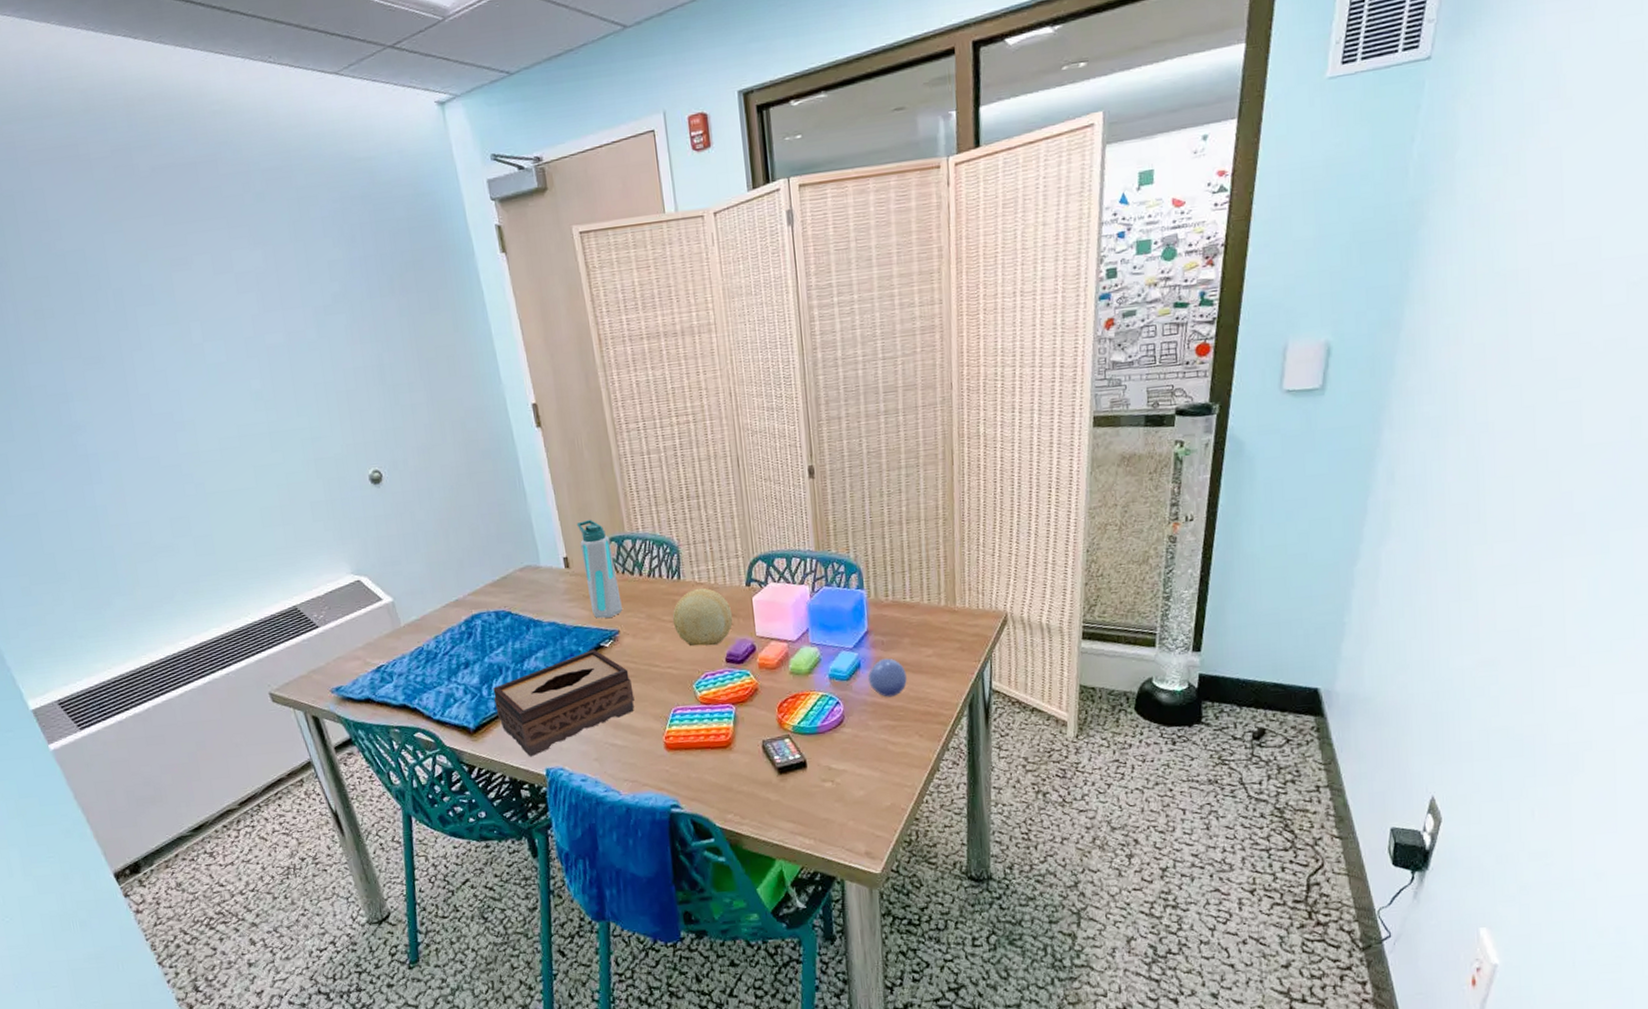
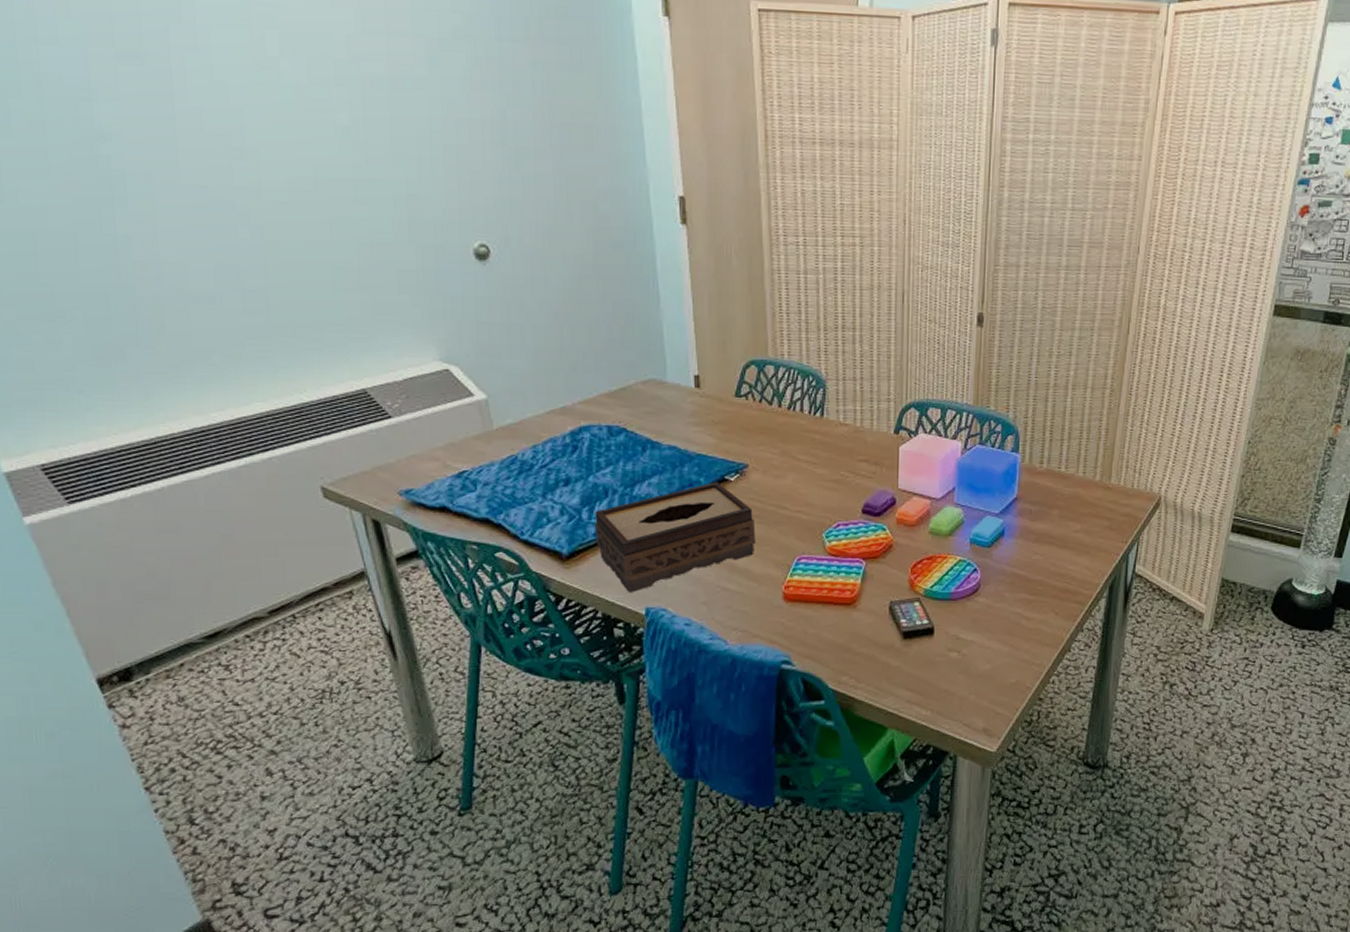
water bottle: present [576,519,622,619] -> none [714,336,754,449]
decorative ball: present [672,588,733,647] -> none [809,429,876,494]
stress ball: present [868,658,907,697] -> none [1010,528,1050,570]

